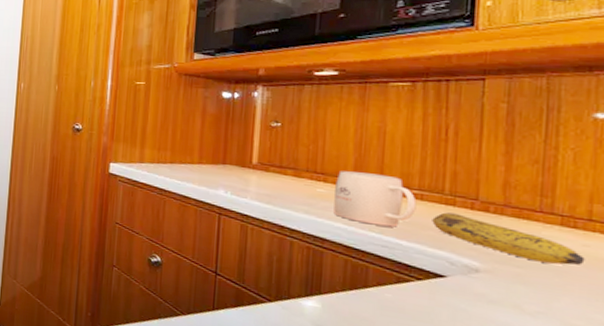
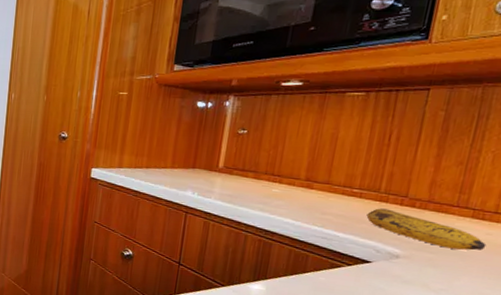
mug: present [333,171,417,227] -> none [284,173,356,222]

